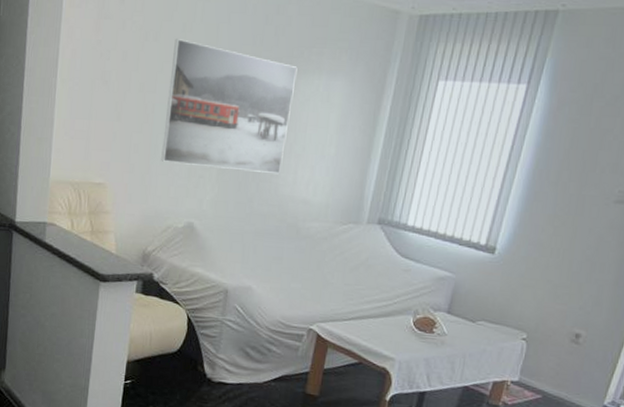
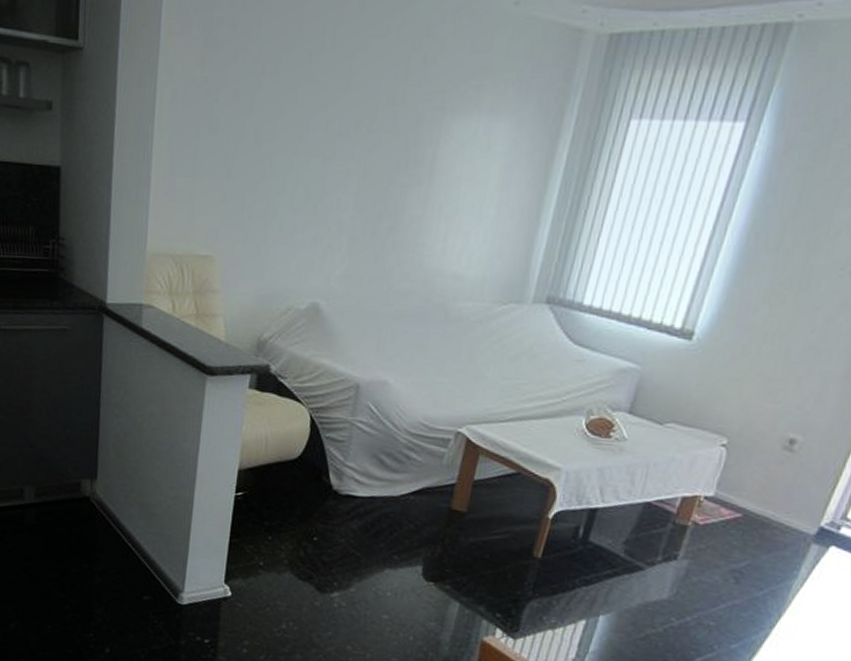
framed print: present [161,39,298,175] -> none [280,72,451,243]

